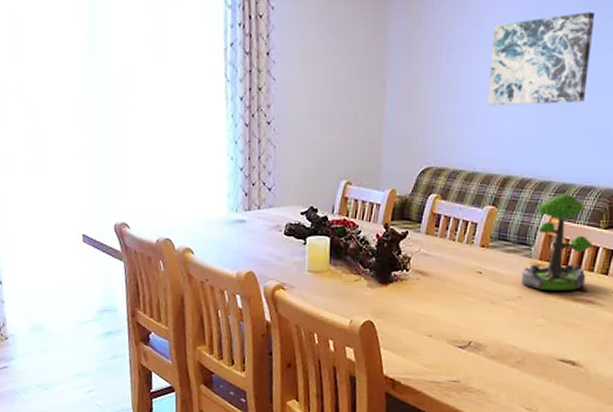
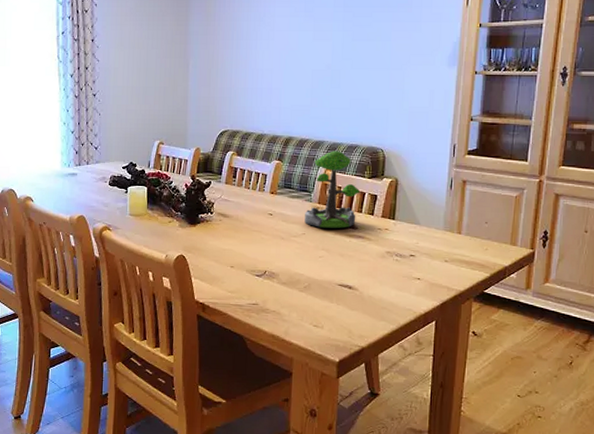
wall art: present [487,12,596,106] -> none [270,10,352,82]

